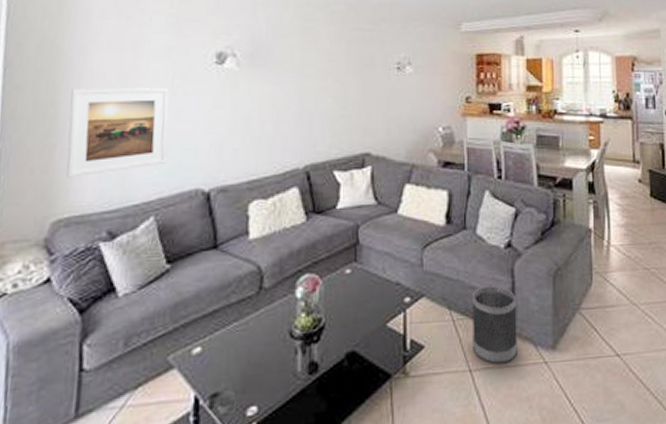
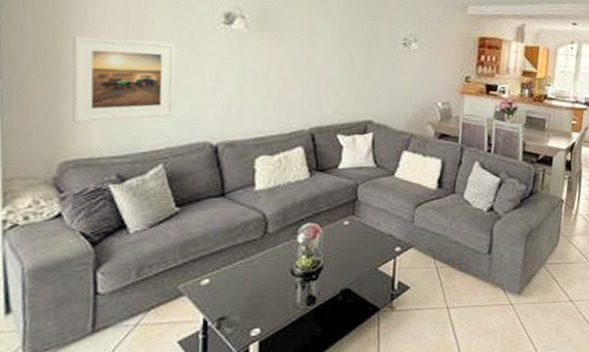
wastebasket: present [471,286,517,364] -> none [451,242,493,303]

